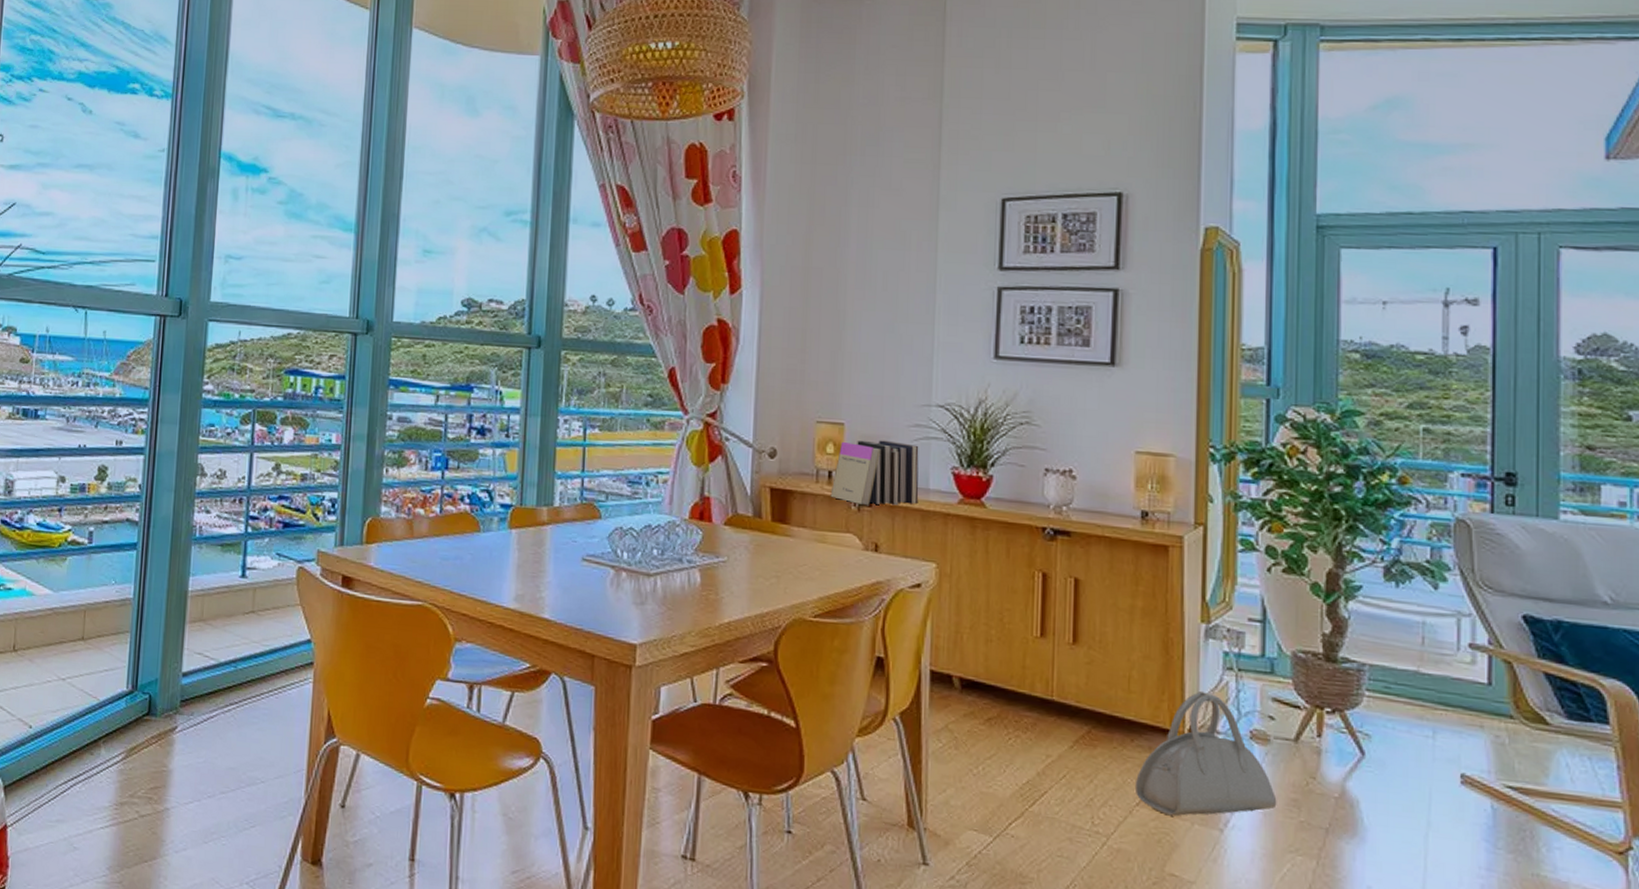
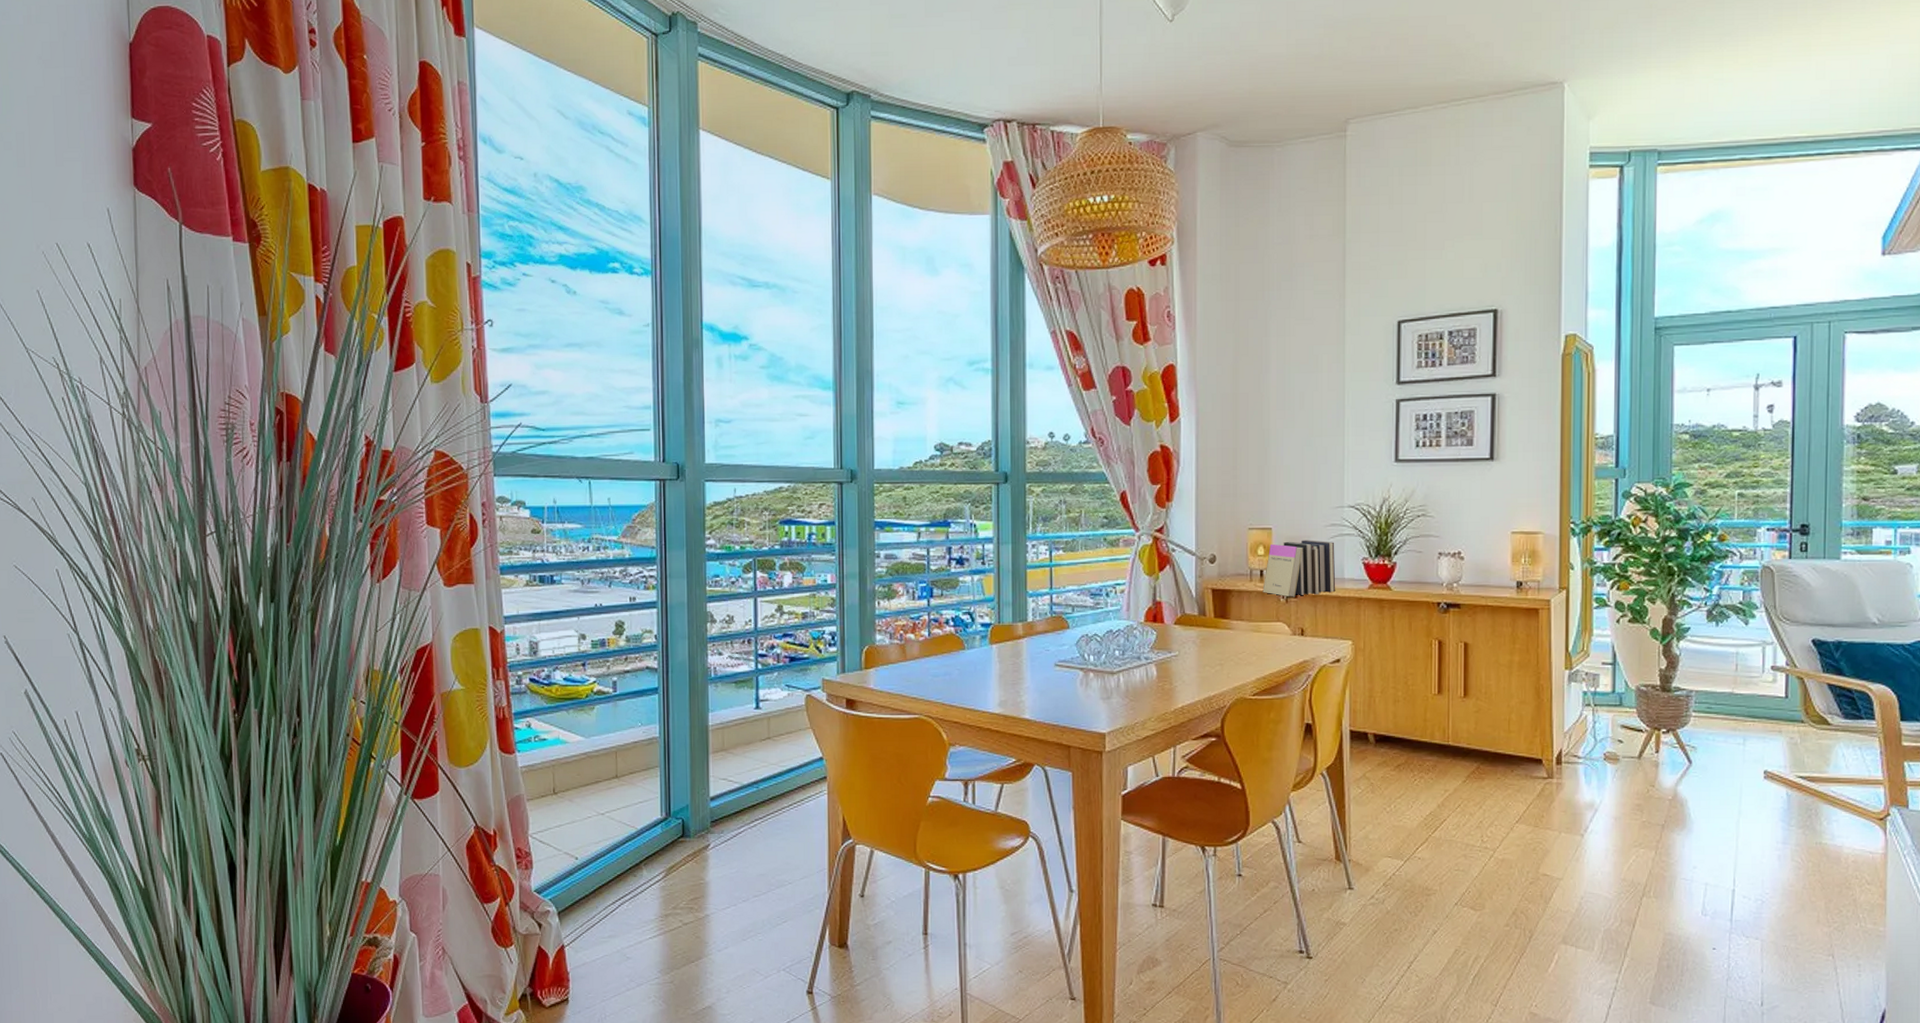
handbag: present [1134,690,1277,817] -> none [1514,725,1625,828]

